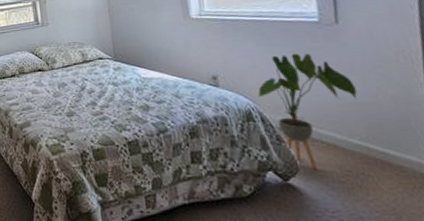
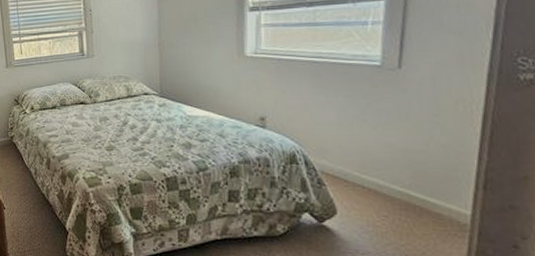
house plant: present [257,53,357,171] -> none [304,97,408,214]

